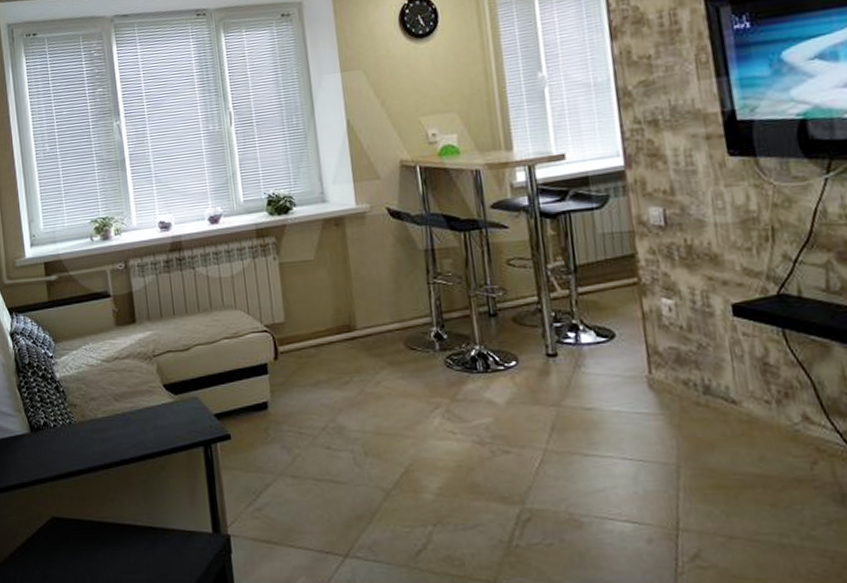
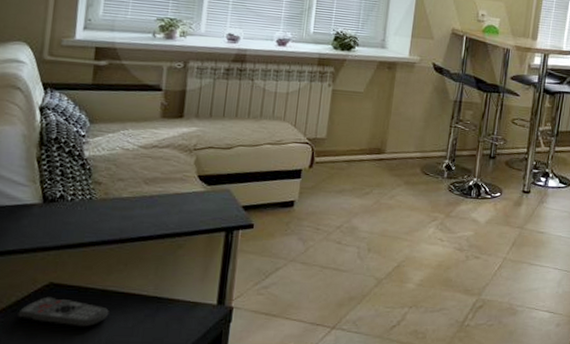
remote control: none [32,532,111,565] -> present [18,296,109,328]

